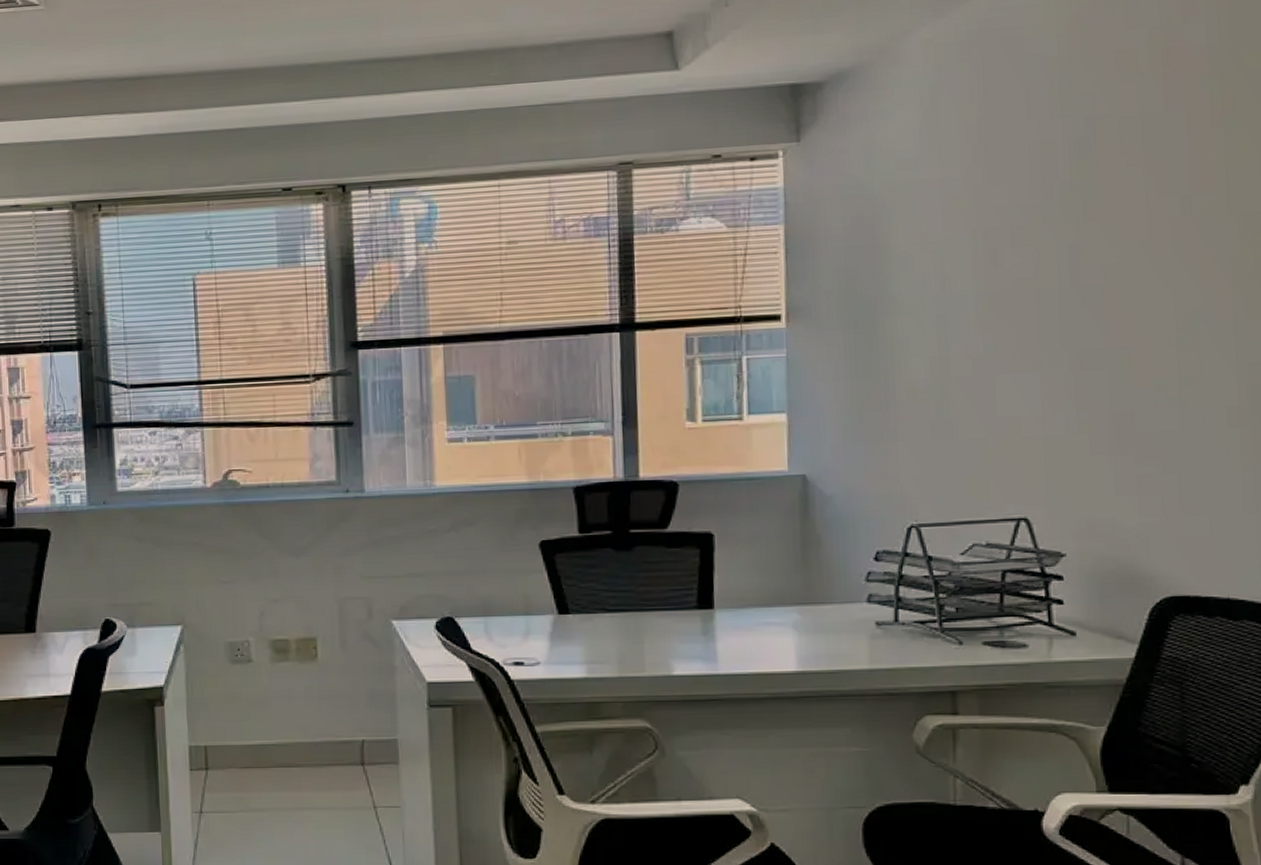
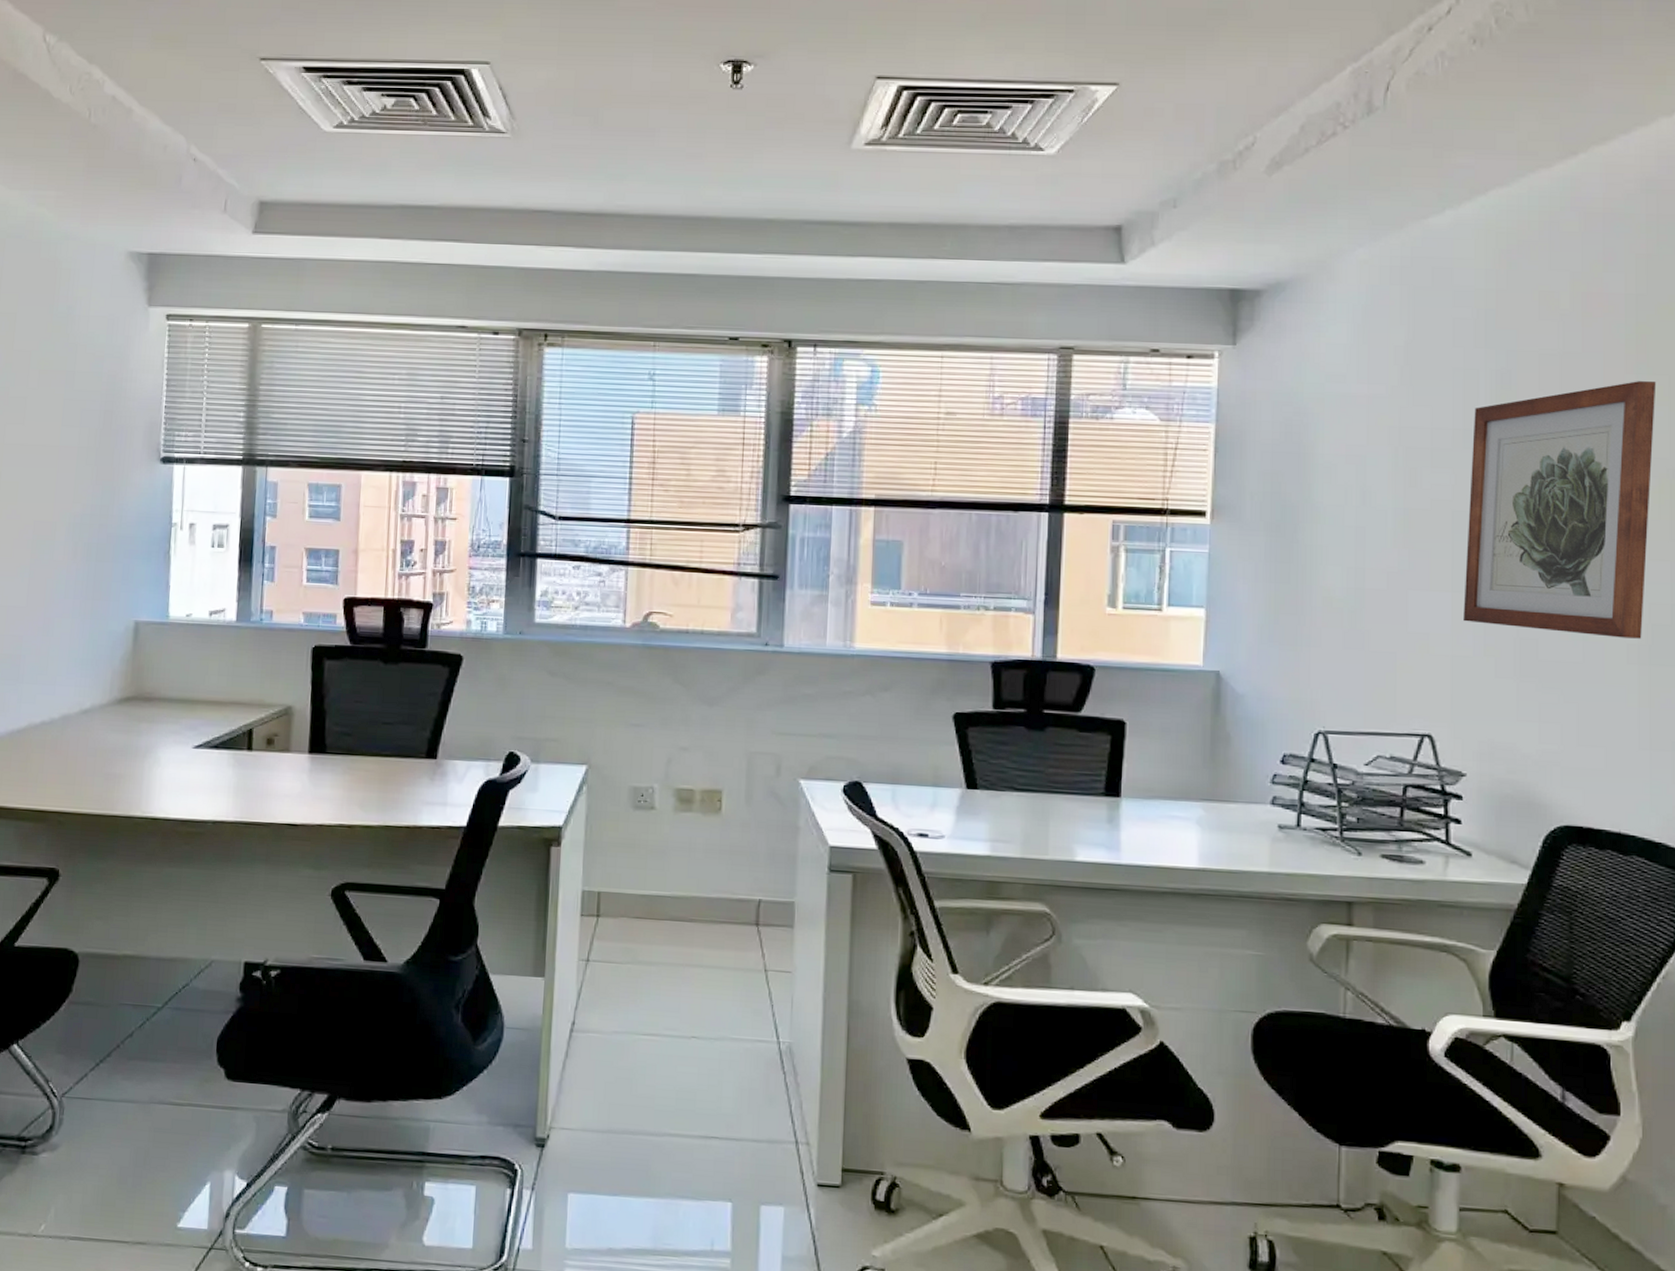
wall art: none [1053,134,1246,402] -> present [1463,381,1657,639]

